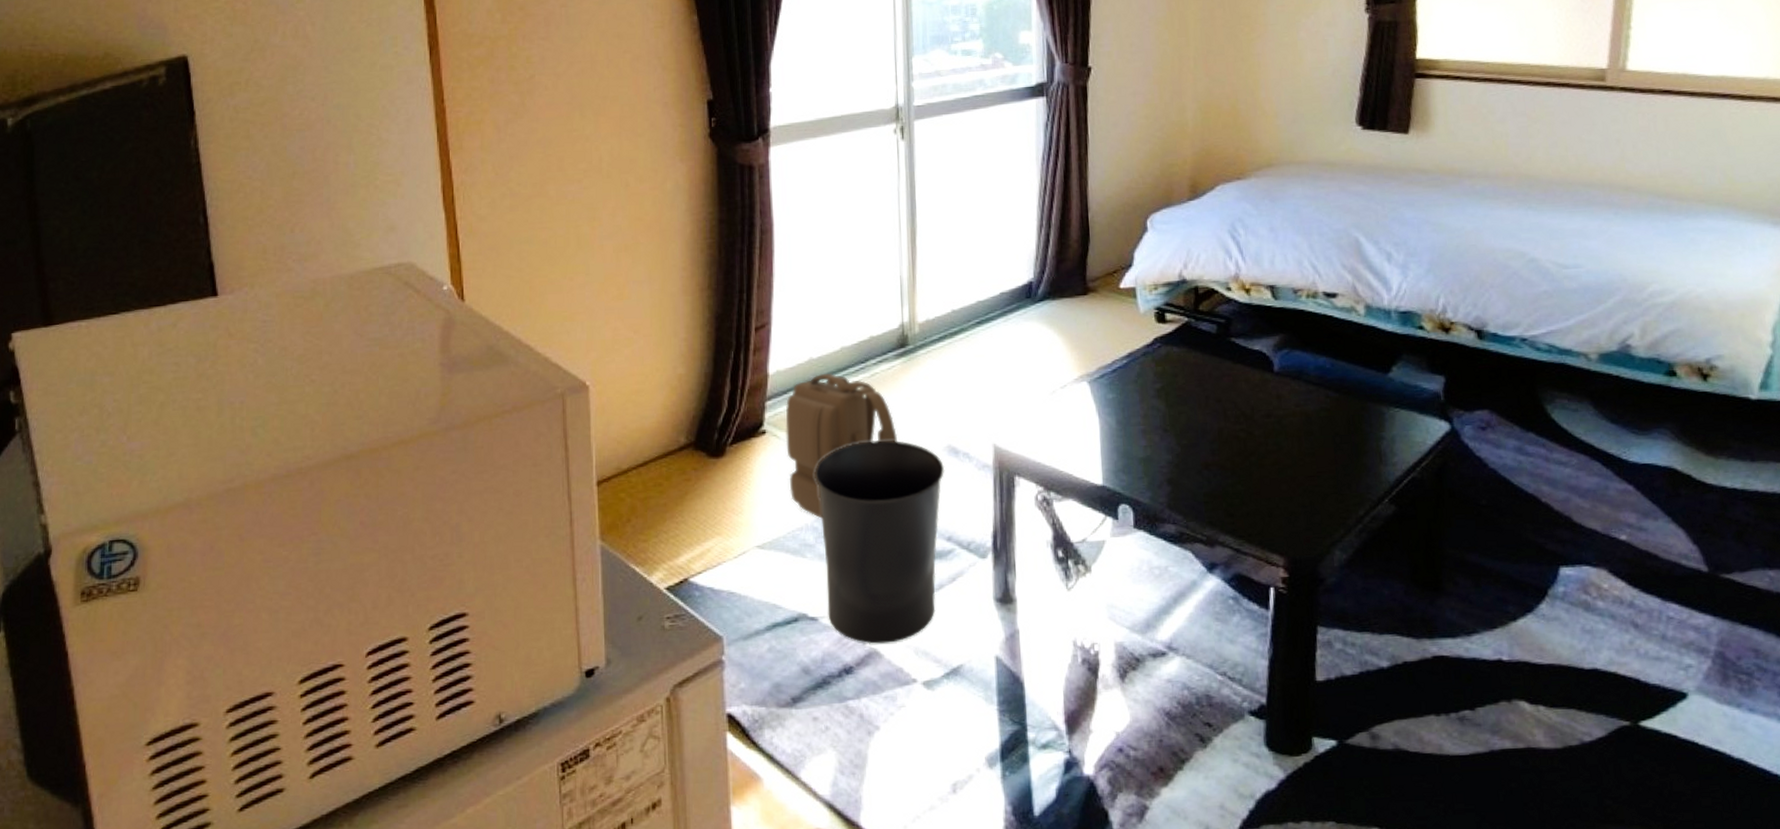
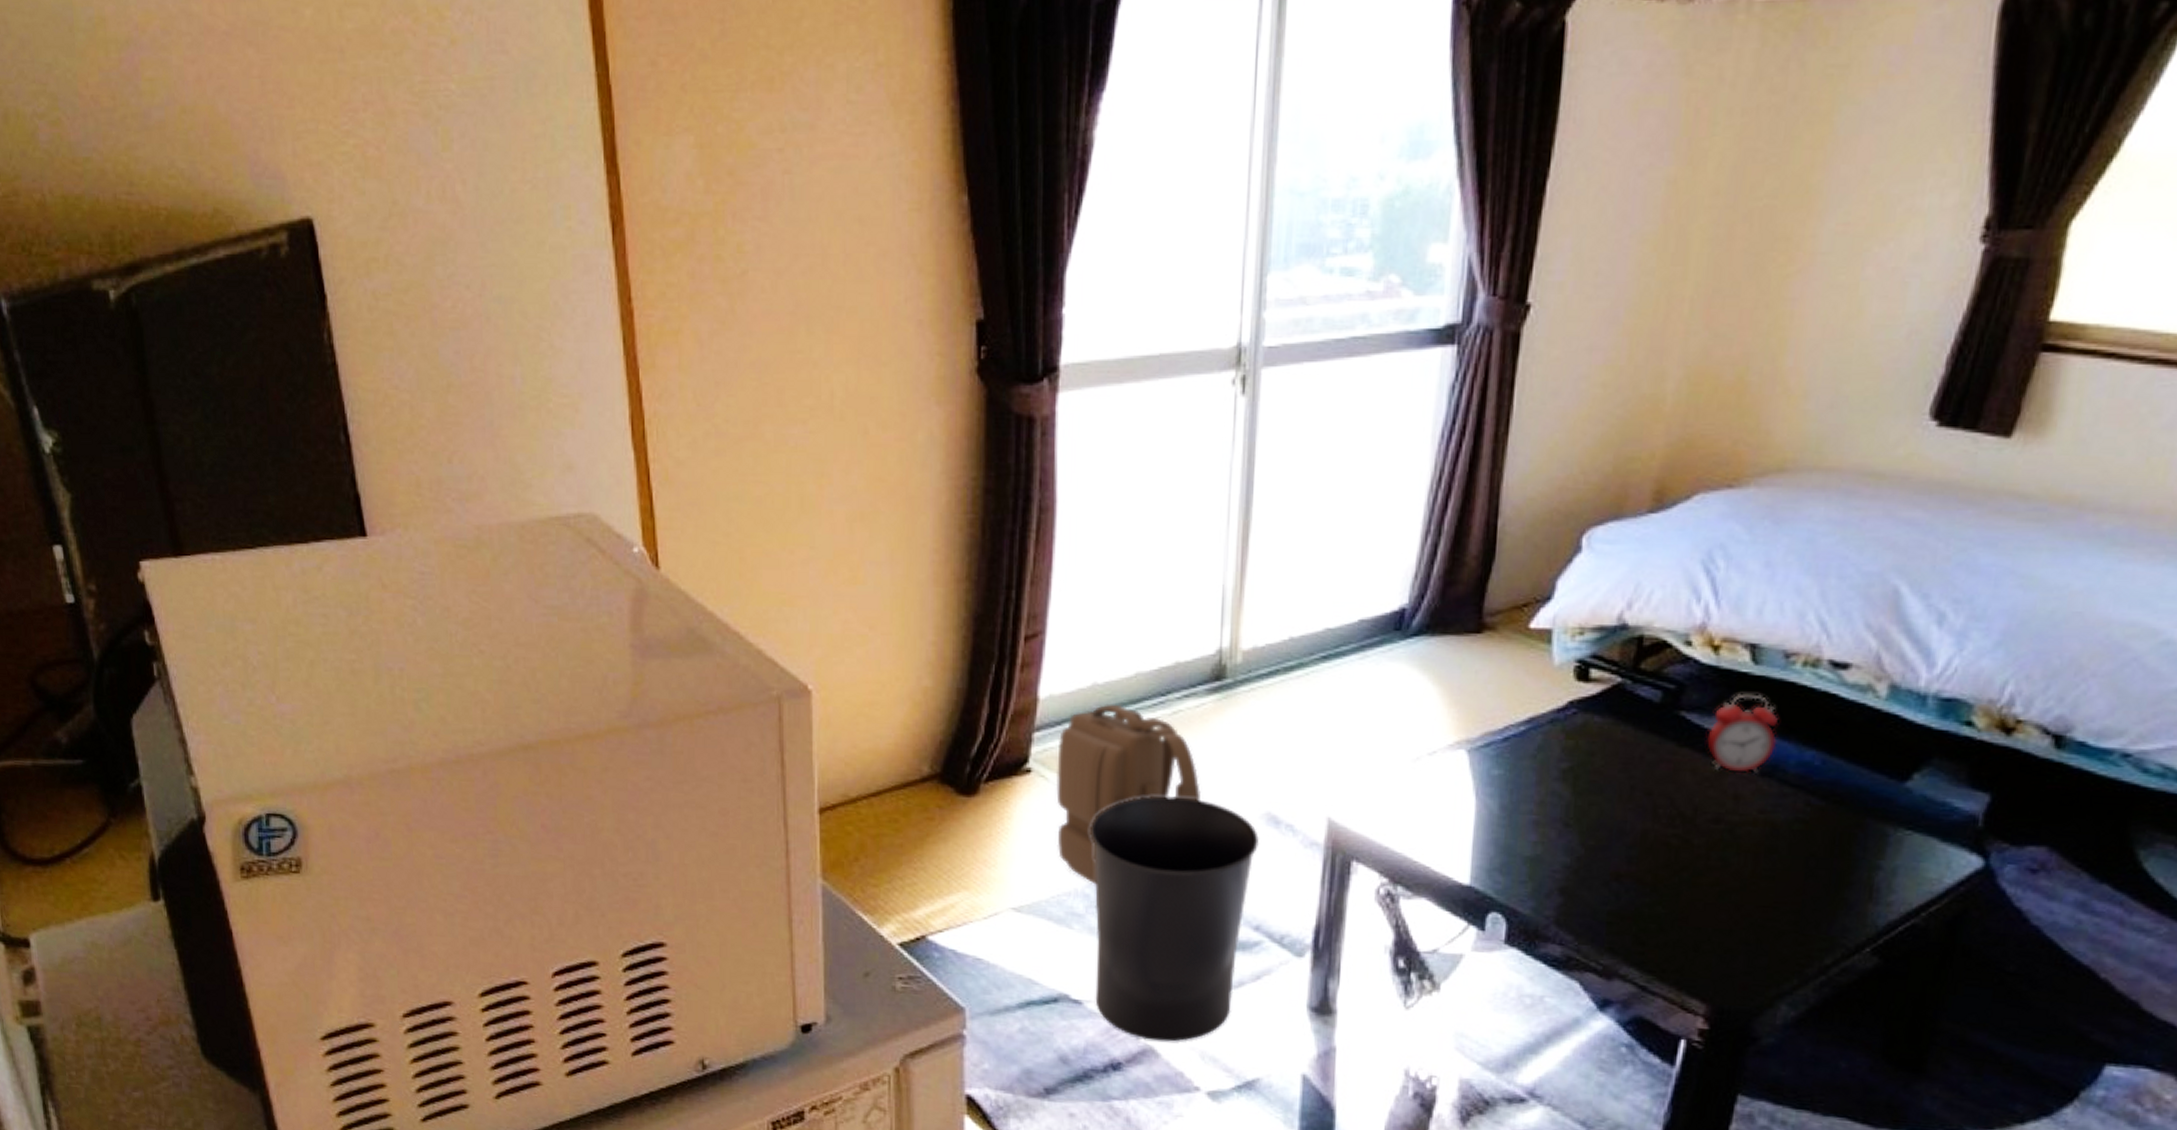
alarm clock: none [1251,320,1299,379] -> present [1707,693,1778,773]

